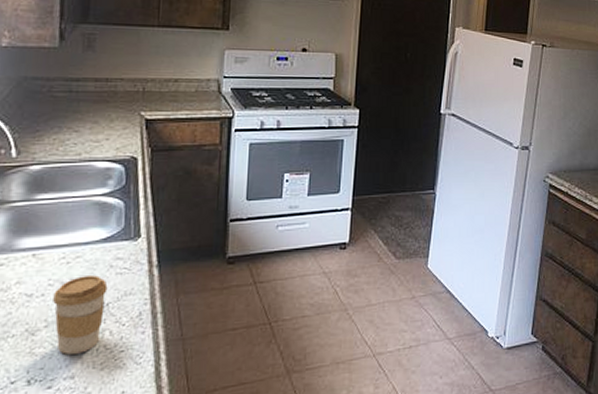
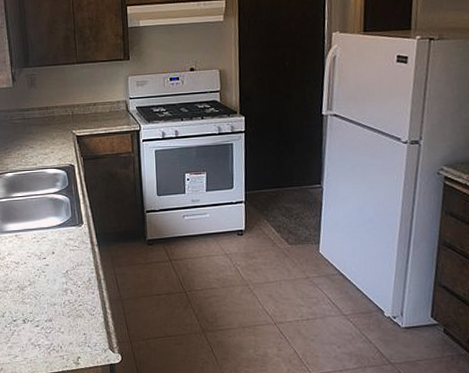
coffee cup: present [53,275,108,355] -> none [32,251,66,305]

